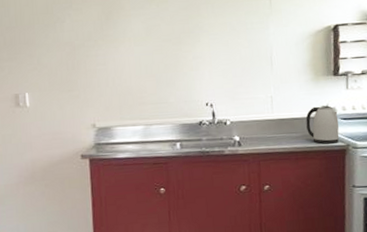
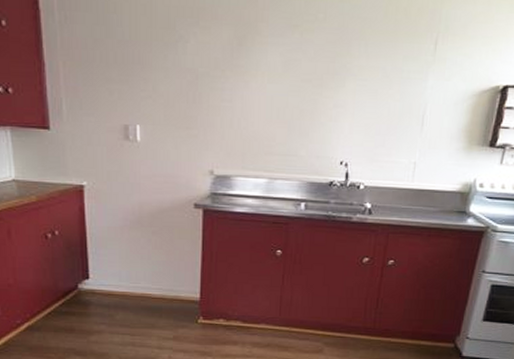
kettle: present [305,105,340,144] -> none [446,180,485,224]

